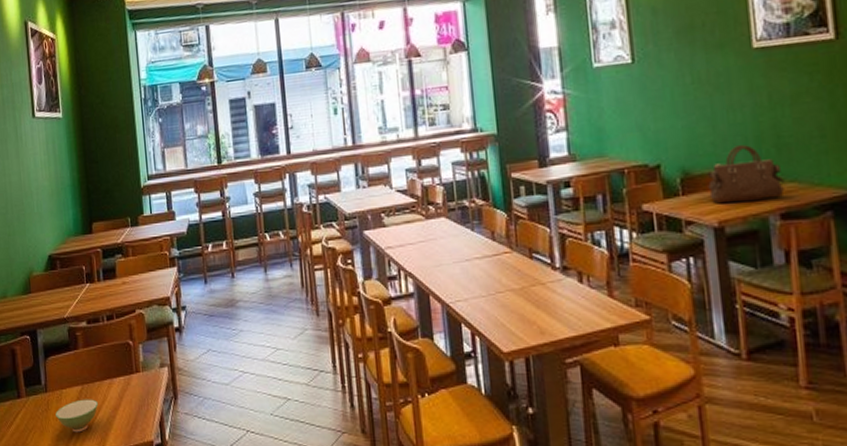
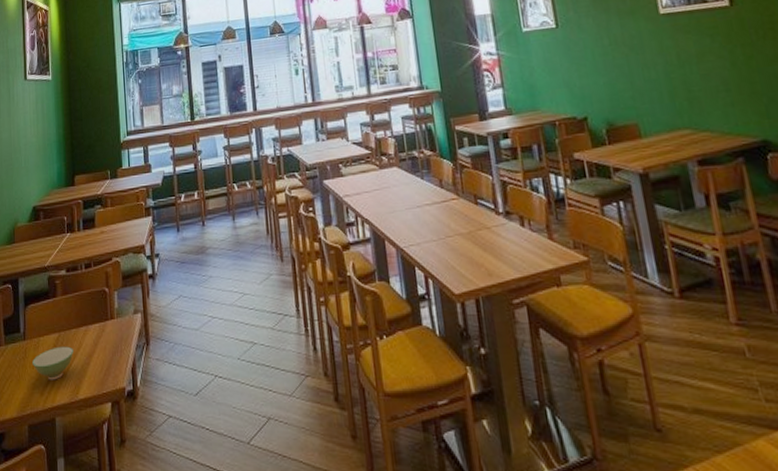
shoulder bag: present [707,145,786,204] -> none [629,99,699,152]

